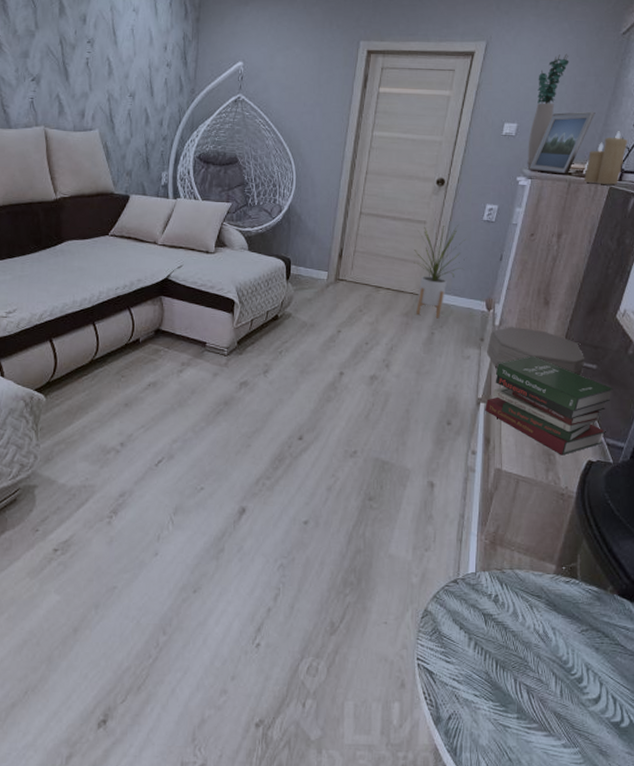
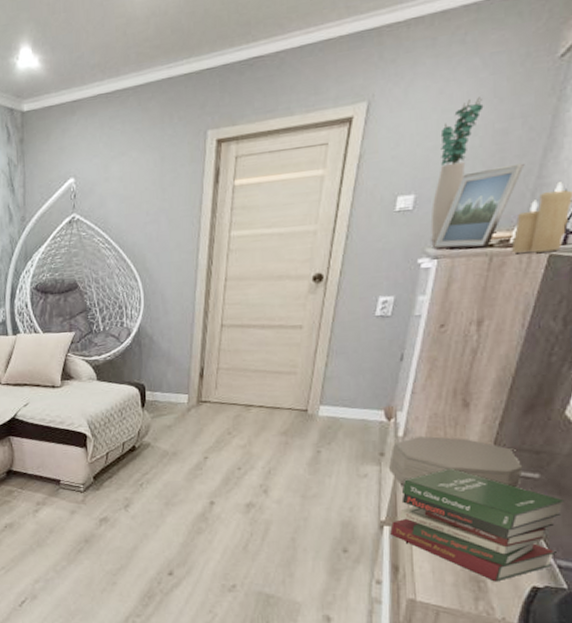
house plant: present [414,224,466,319] -> none [289,324,355,435]

